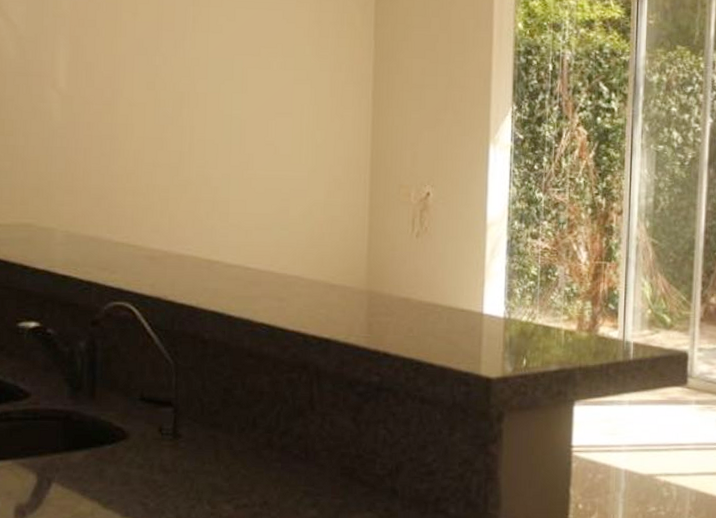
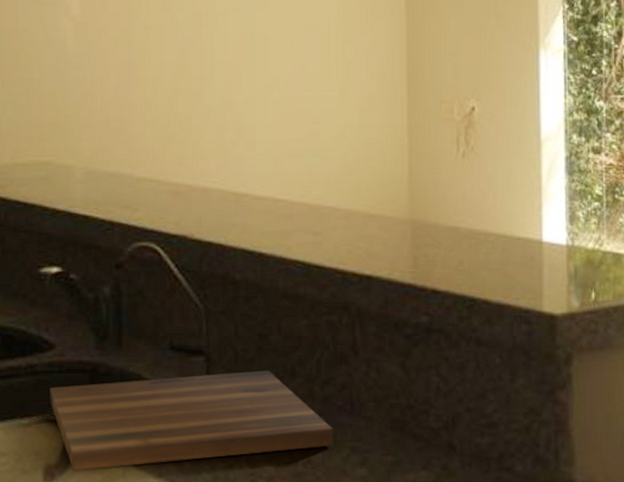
cutting board: none [23,421,289,510] -> present [50,370,334,471]

